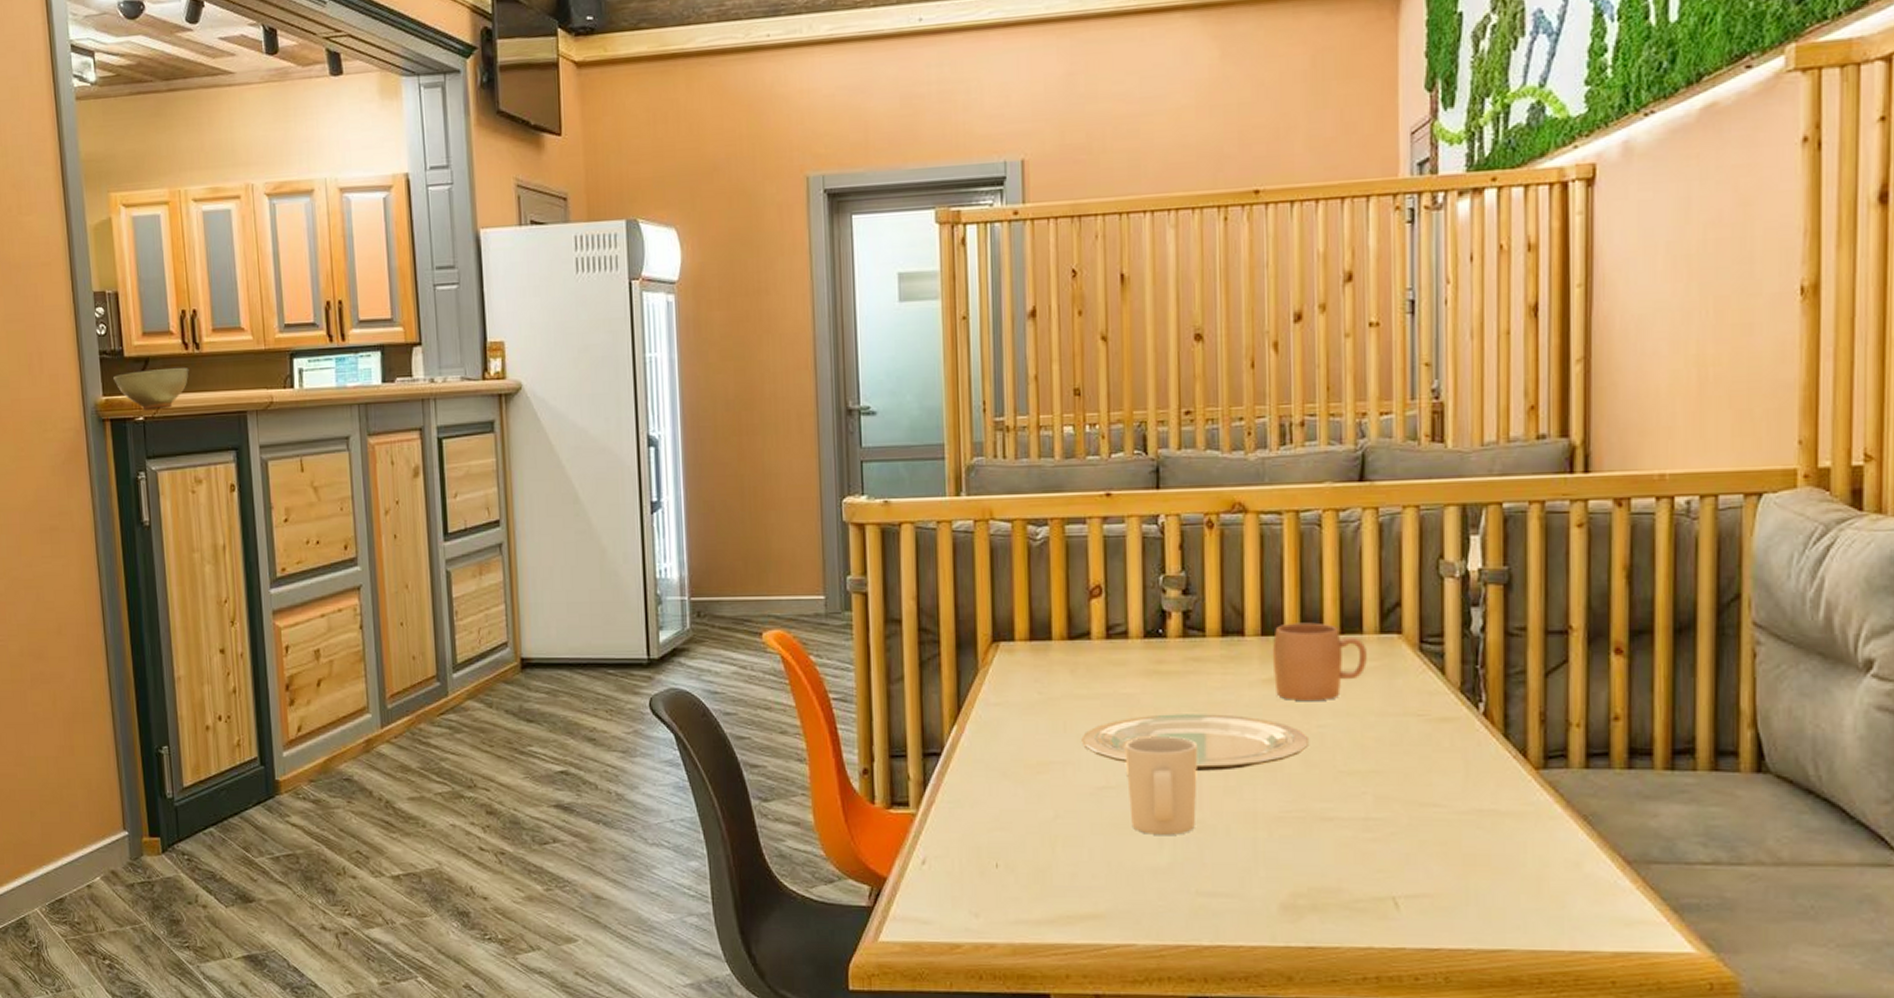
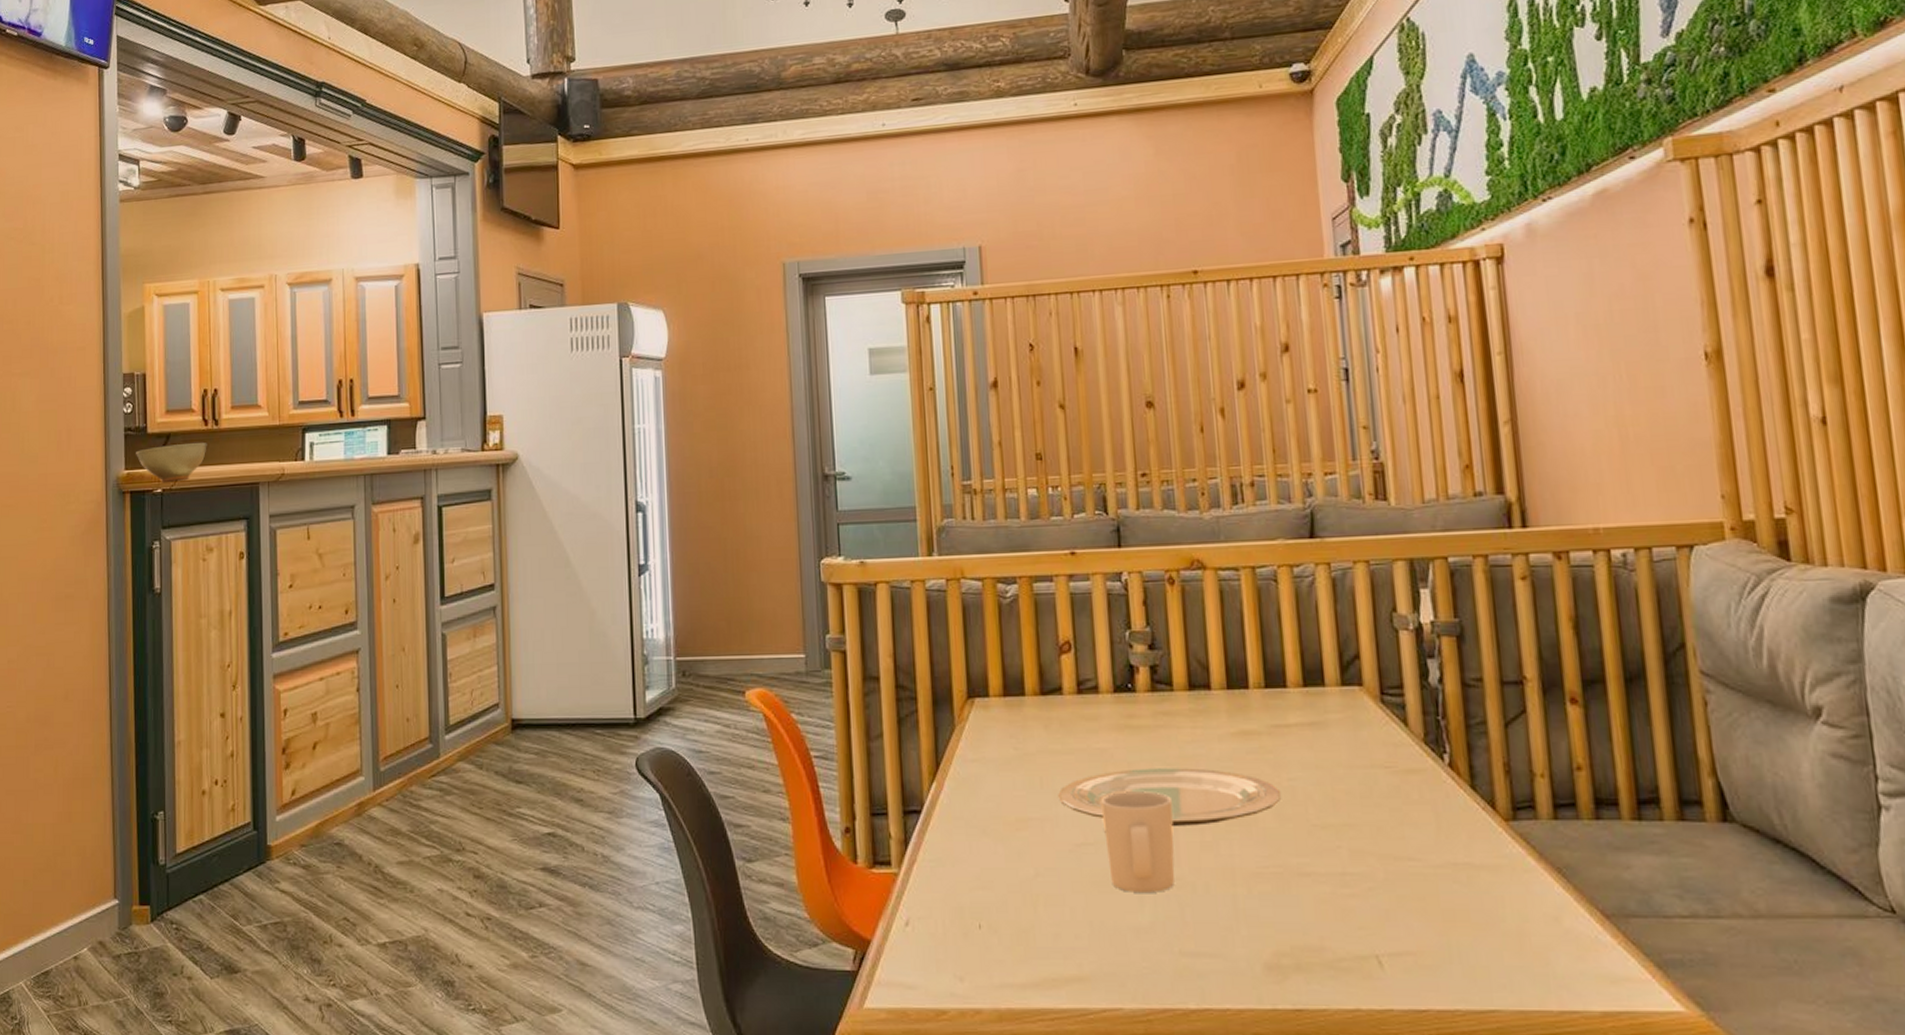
mug: present [1272,622,1367,700] -> none [1238,675,1331,754]

